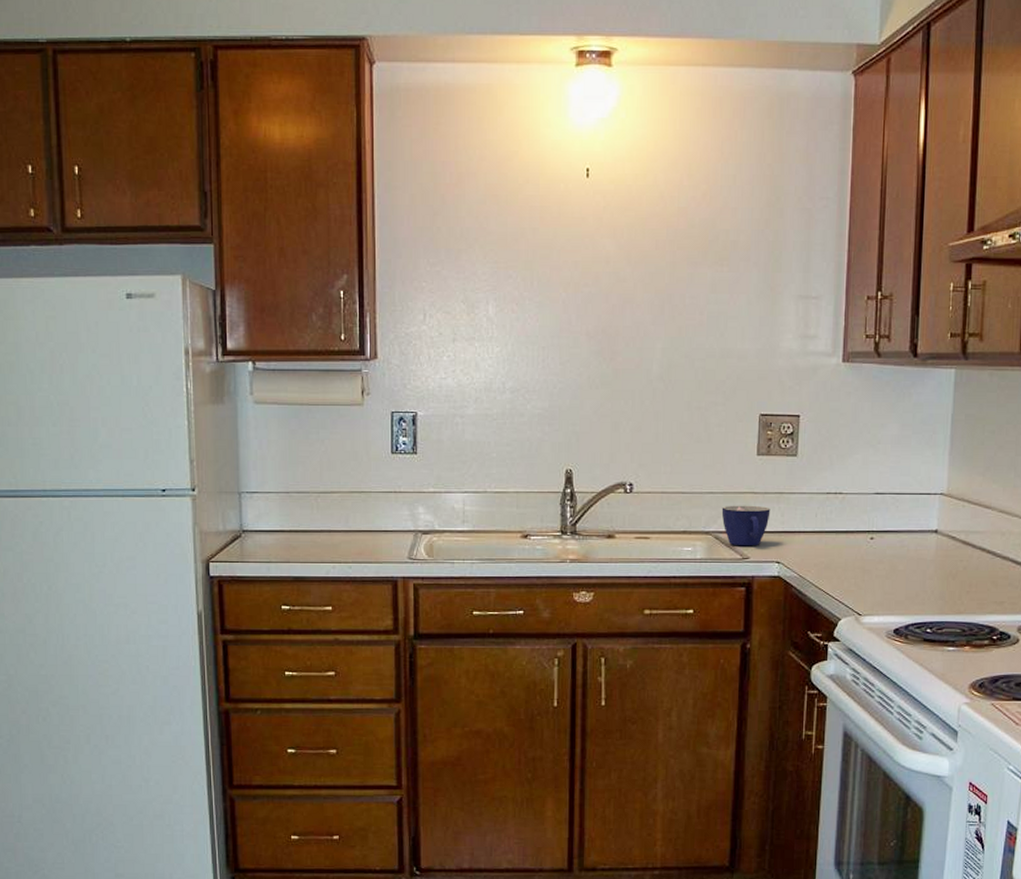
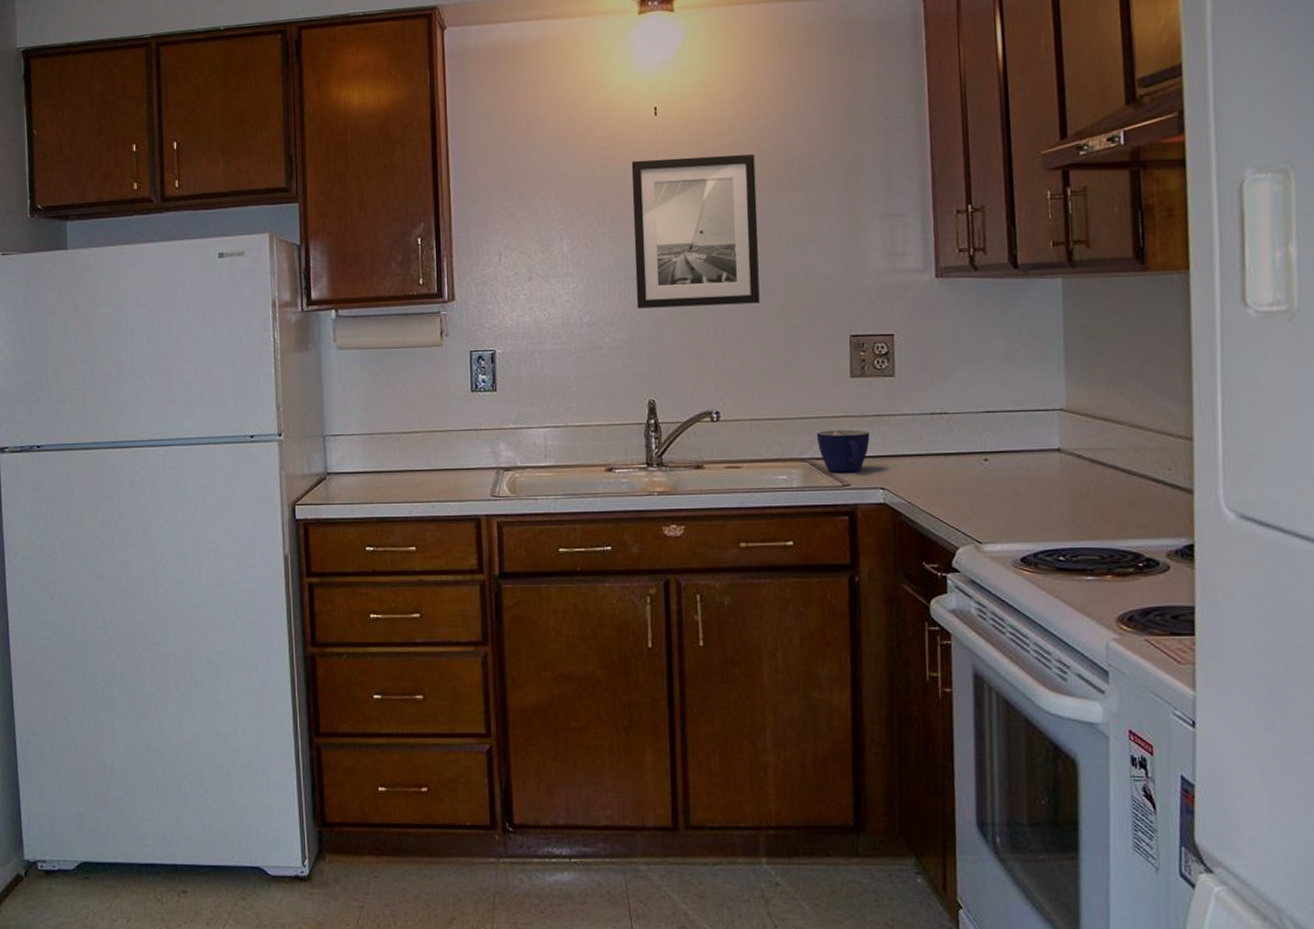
wall art: none [559,224,682,378] -> present [631,154,760,309]

